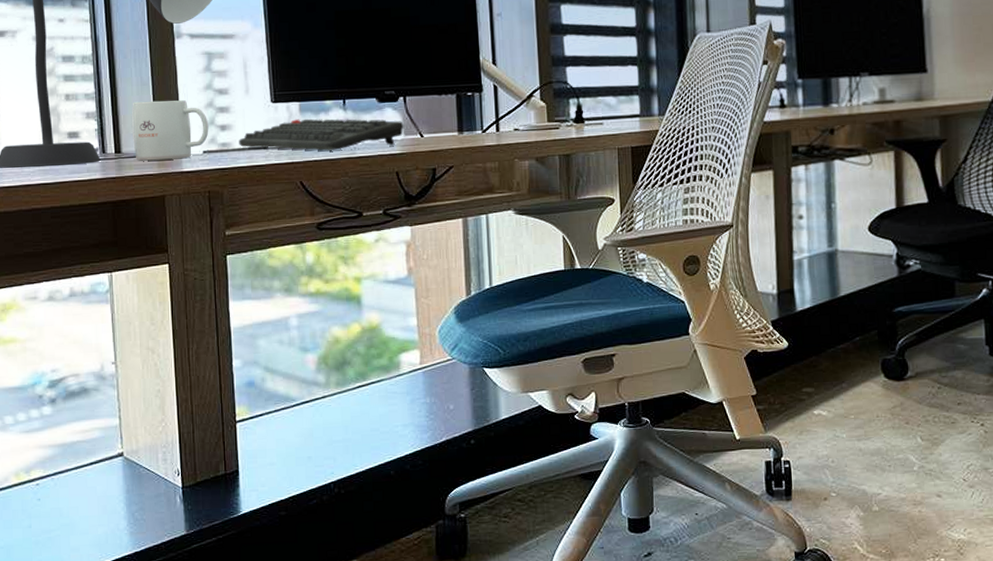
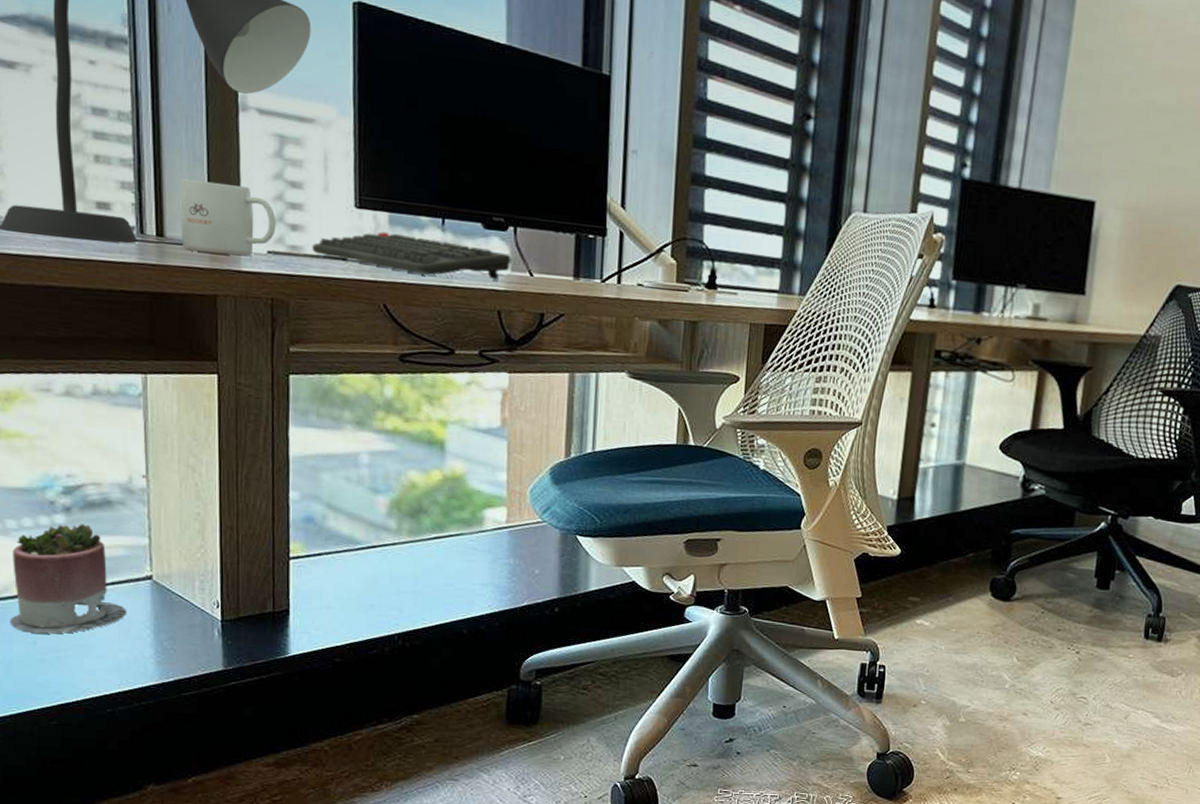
succulent planter: none [10,412,104,518] -> present [10,524,127,634]

